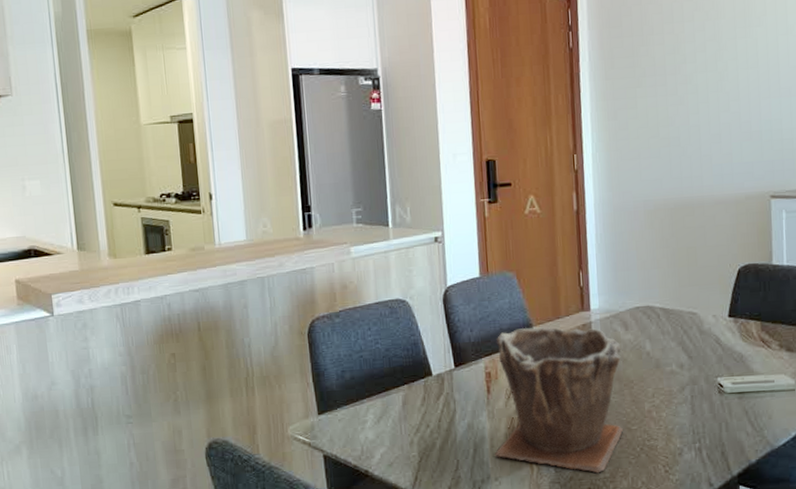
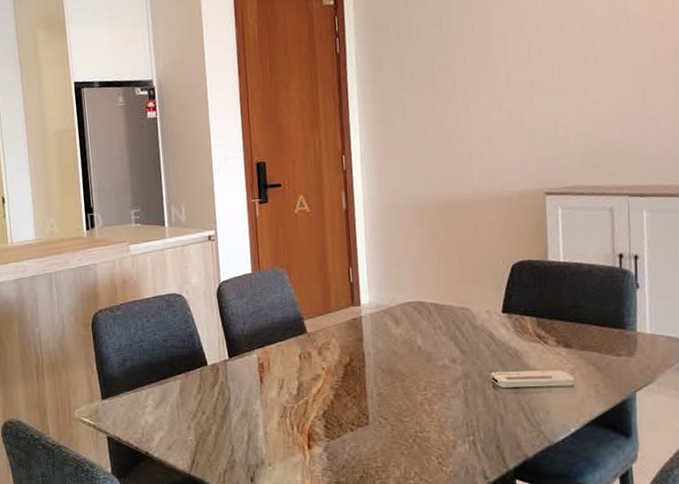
plant pot: present [495,327,623,474] -> none [268,321,395,463]

